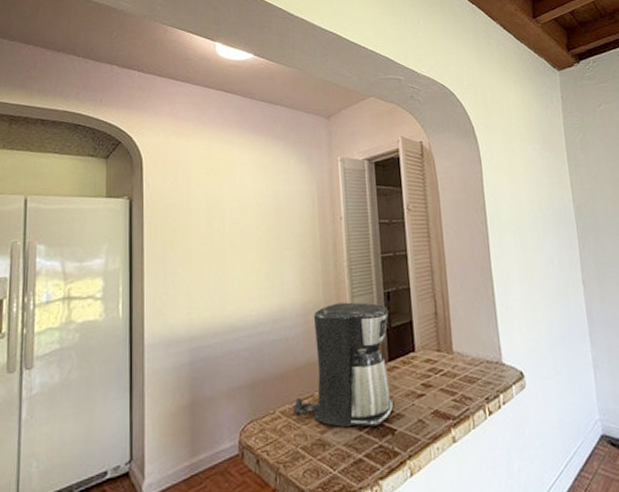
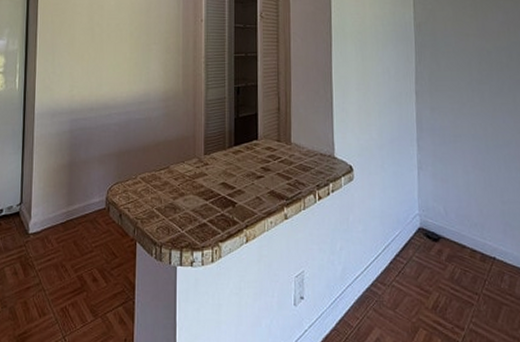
coffee maker: present [292,302,393,428] -> none [151,93,238,198]

